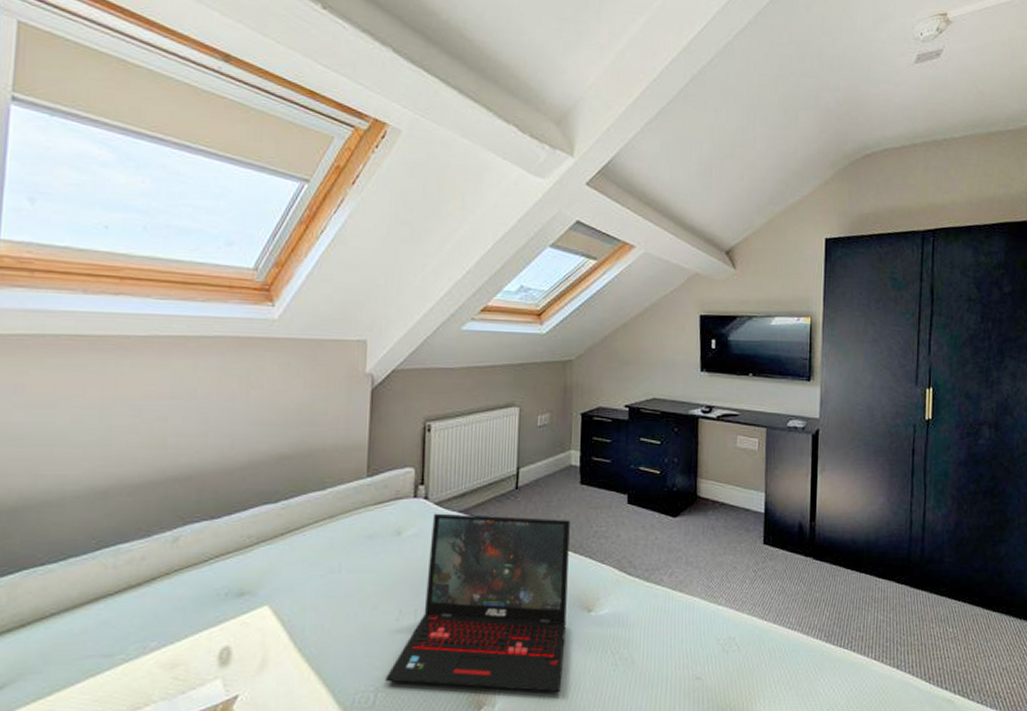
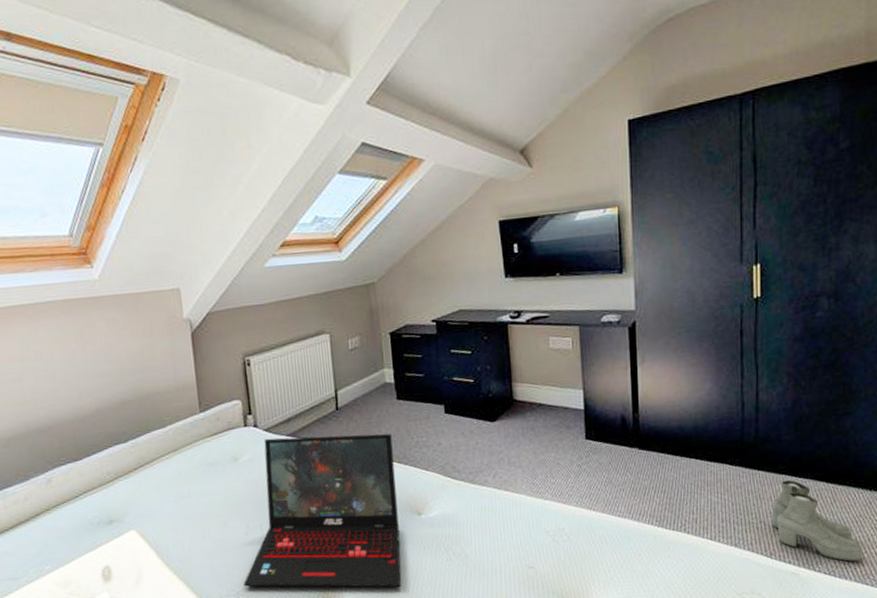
boots: none [931,602,1012,692] -> present [771,480,863,562]

